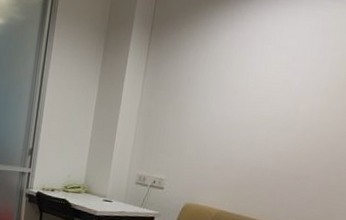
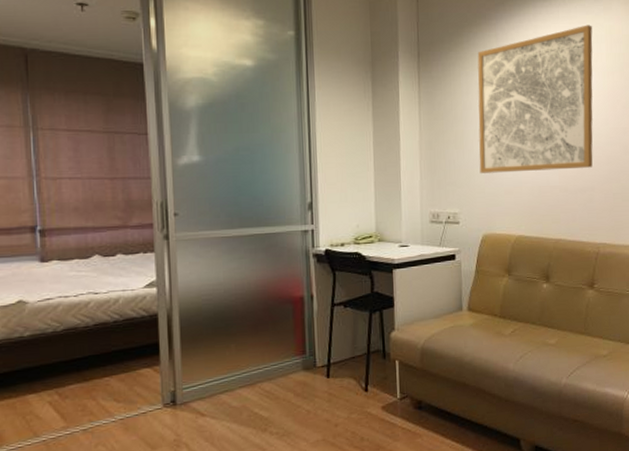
wall art: none [192,13,338,157] -> present [477,25,593,173]

